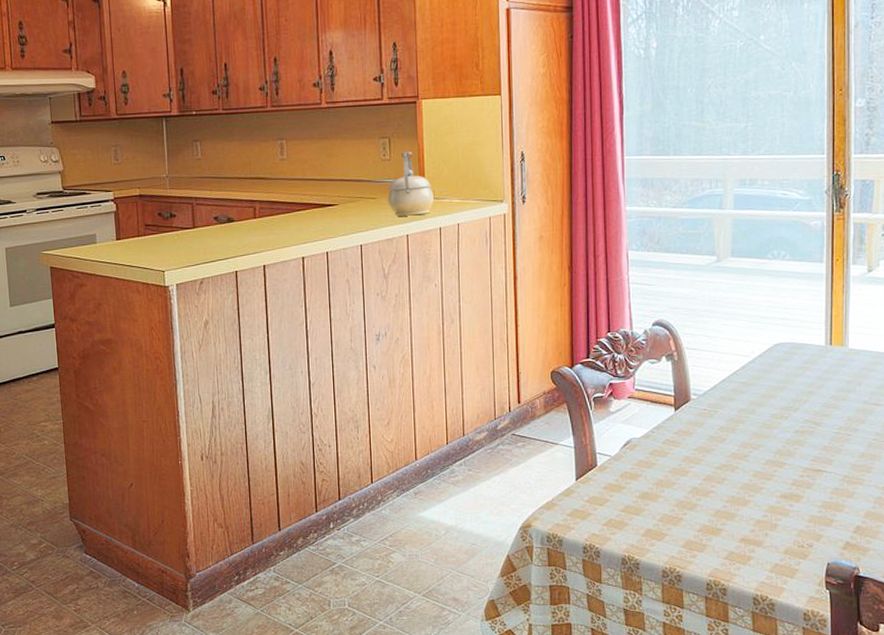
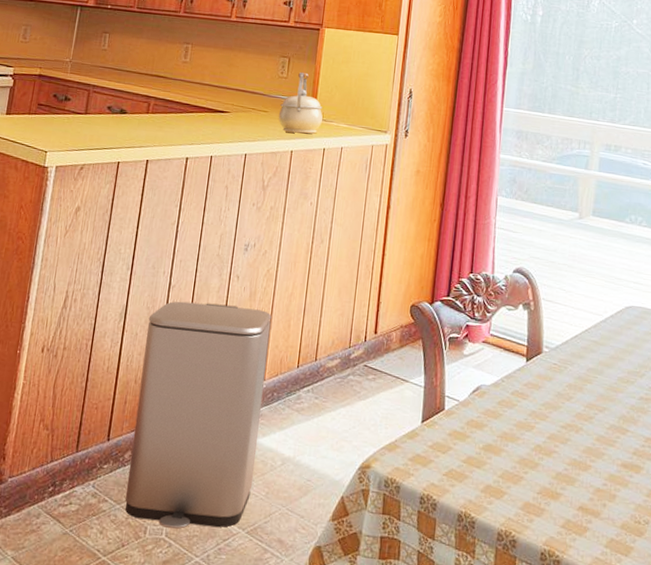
pedal bin: none [295,394,421,600] -> present [125,301,272,530]

